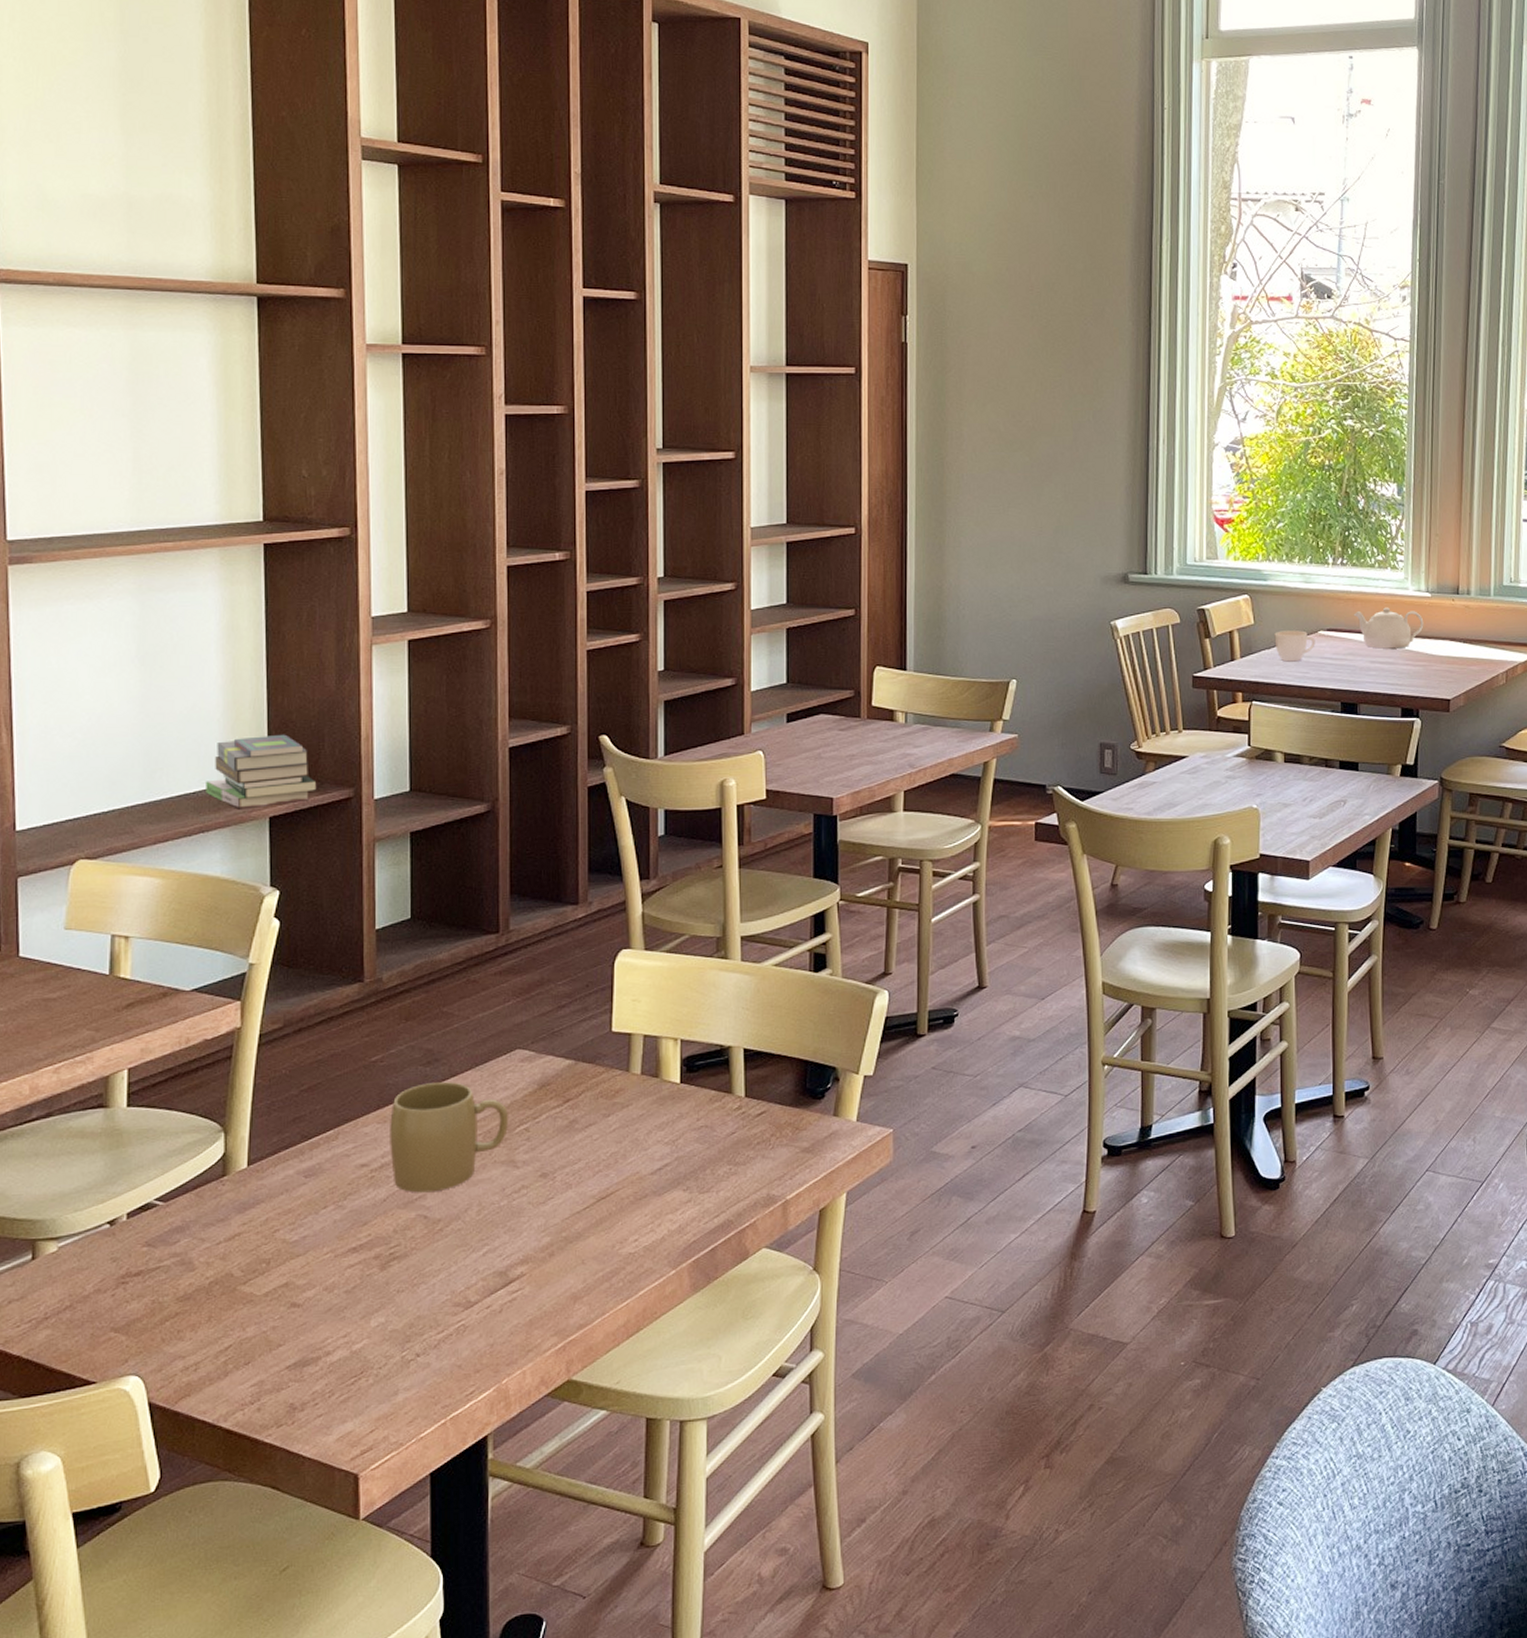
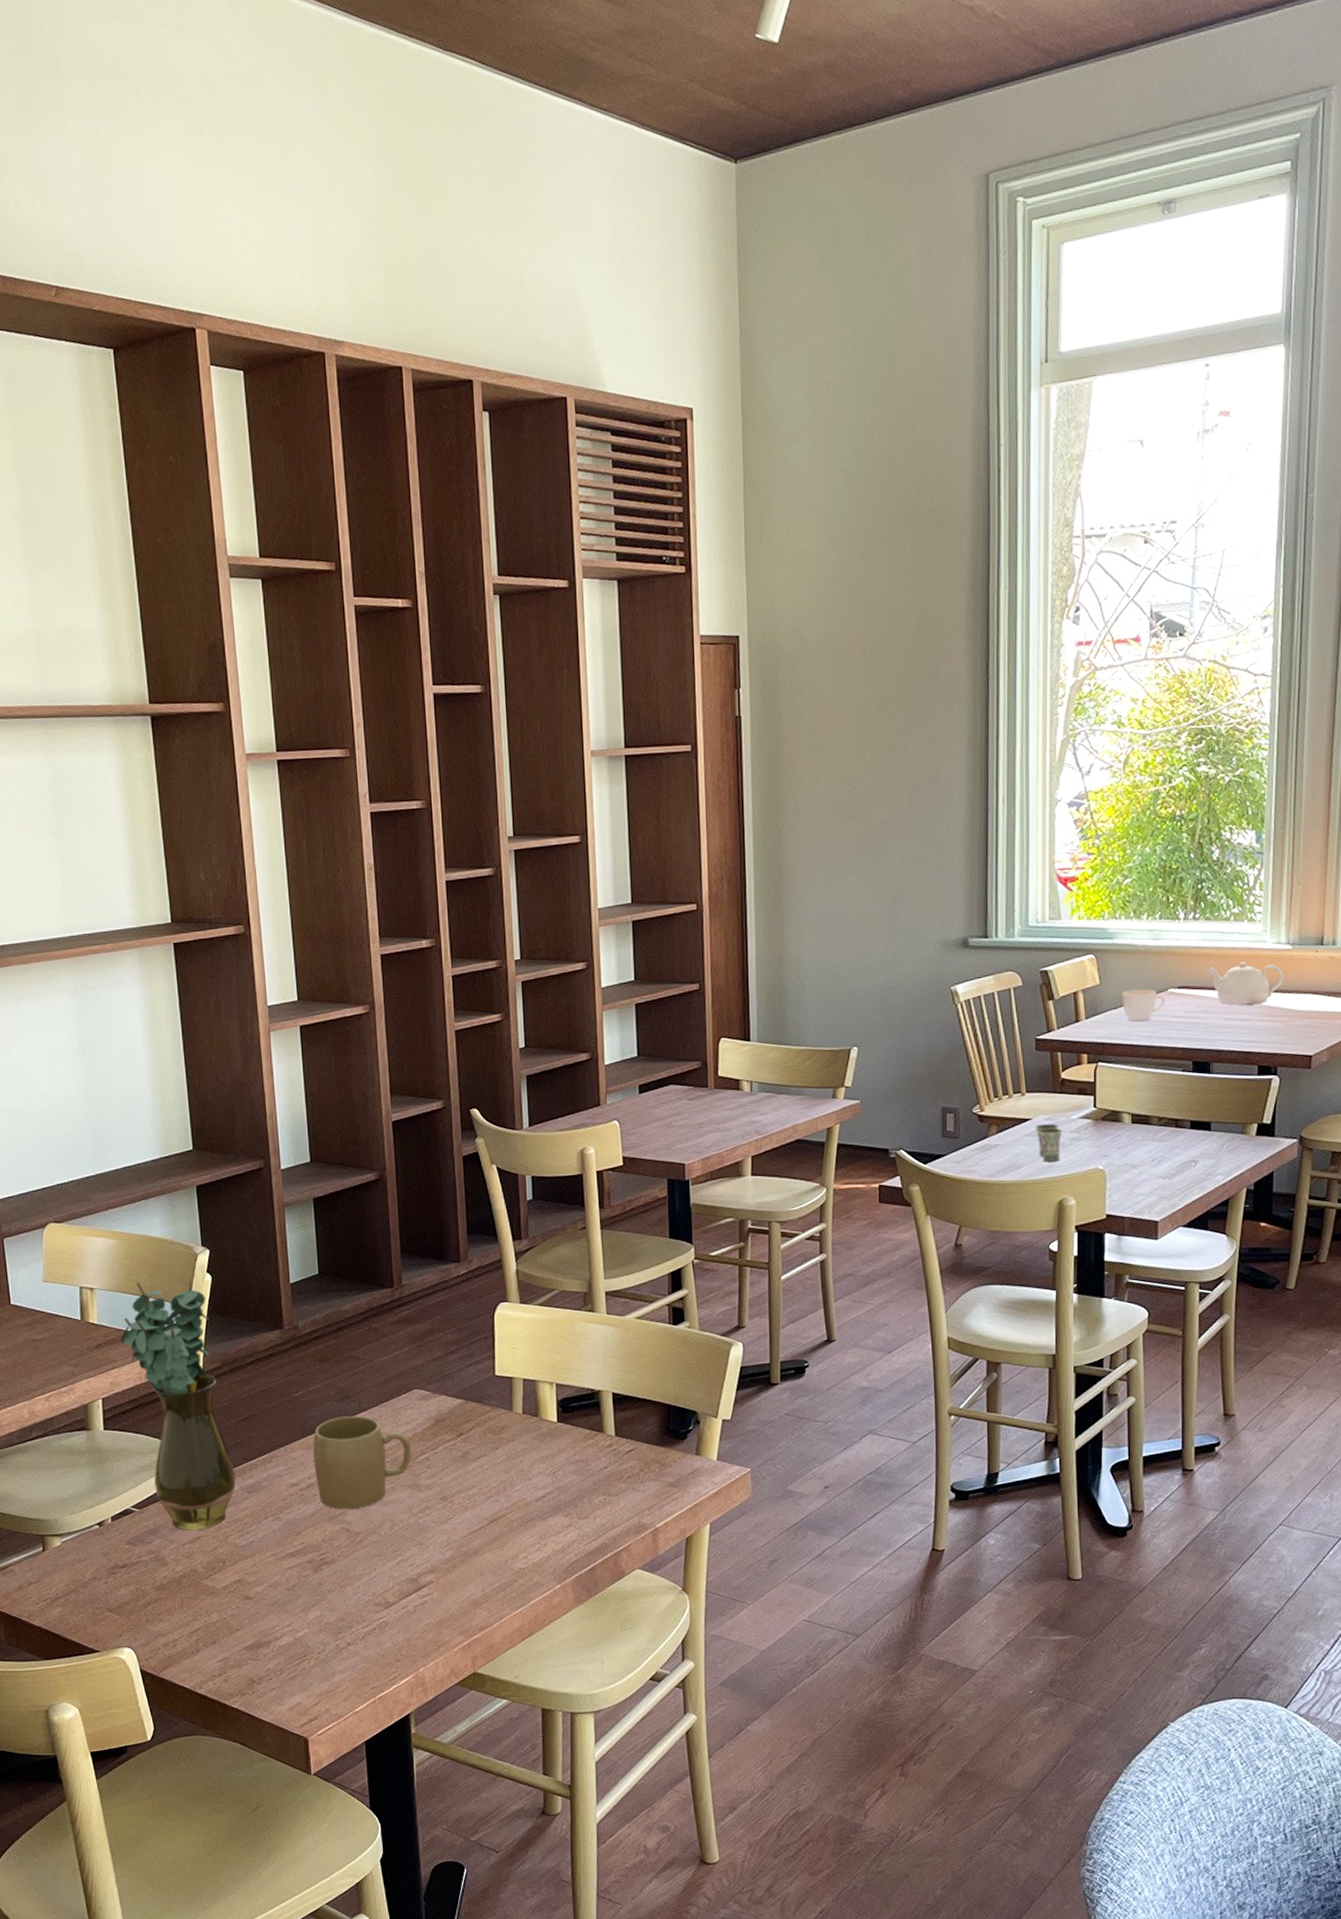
vase: none [159,927,291,1226] -> present [121,1281,236,1530]
books: present [206,734,317,810] -> none [143,1113,233,1180]
cup: none [1192,762,1218,800] -> present [1036,1124,1063,1162]

